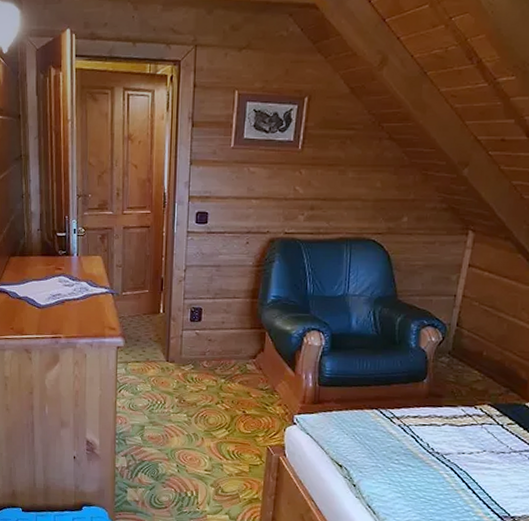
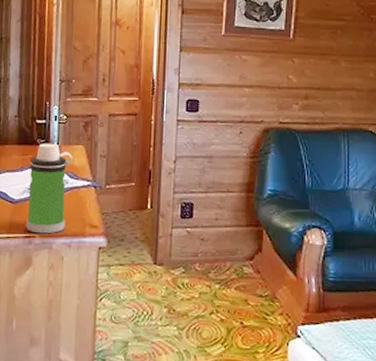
water bottle: none [53,254,91,335] -> present [26,143,72,234]

